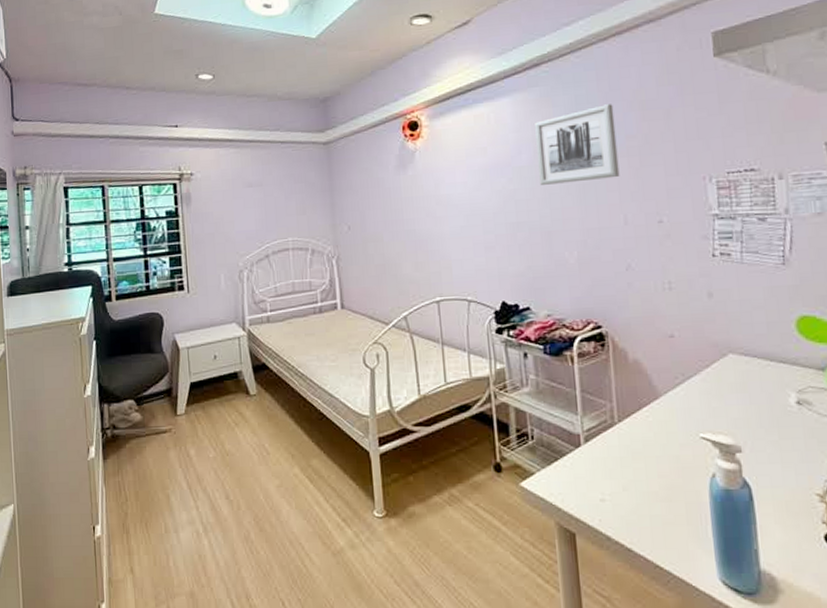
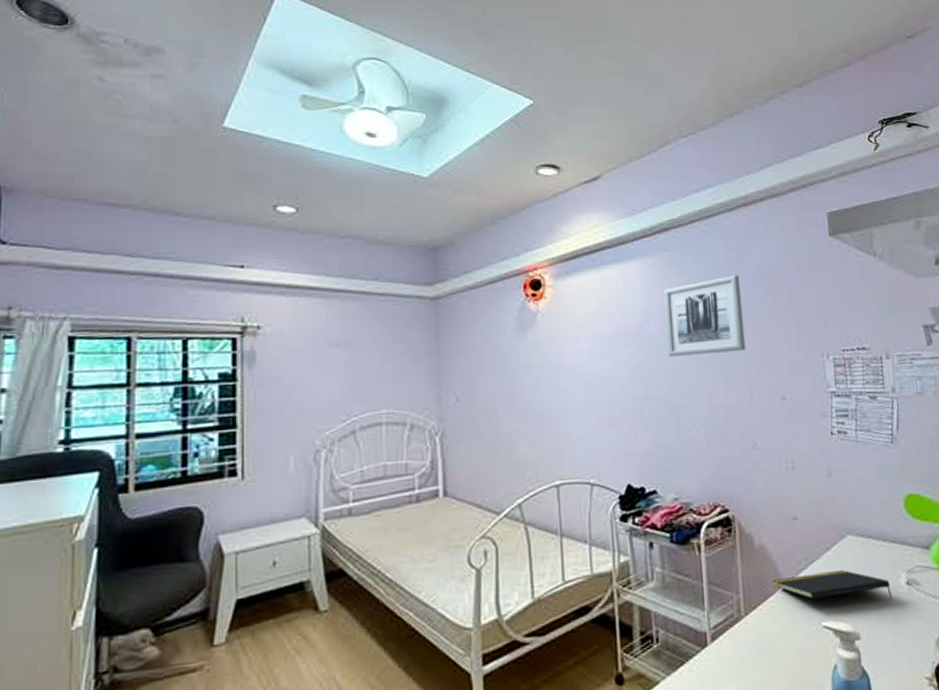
notepad: none [647,387,781,416] -> present [772,570,893,599]

